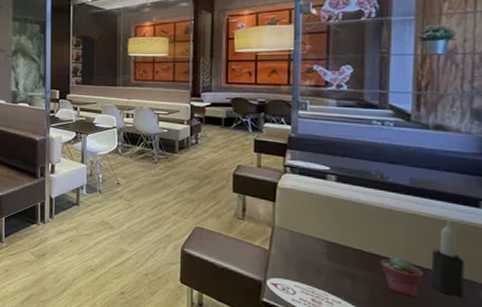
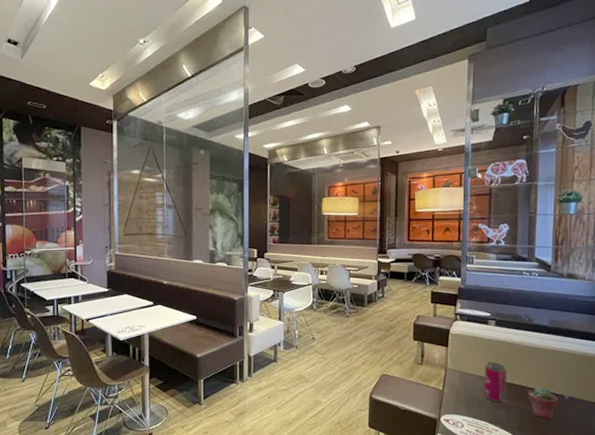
beverage can: none [322,221,352,271] -> present [484,361,507,403]
candle: present [431,221,464,297] -> none [563,354,587,416]

